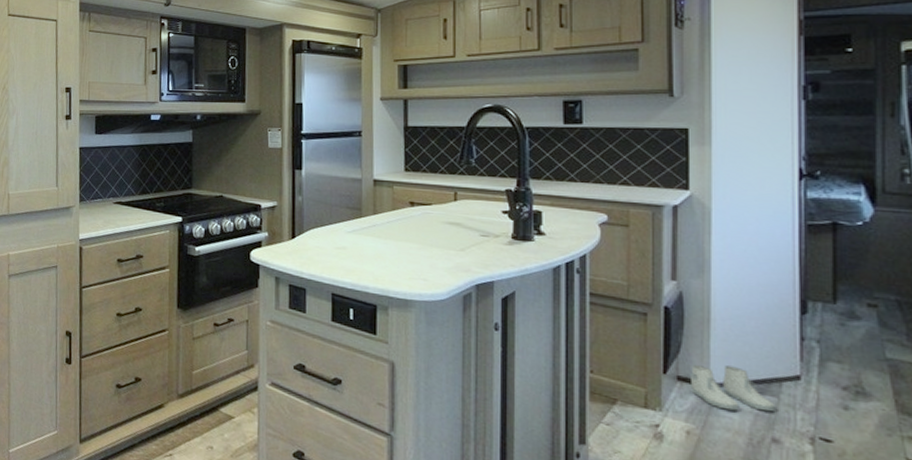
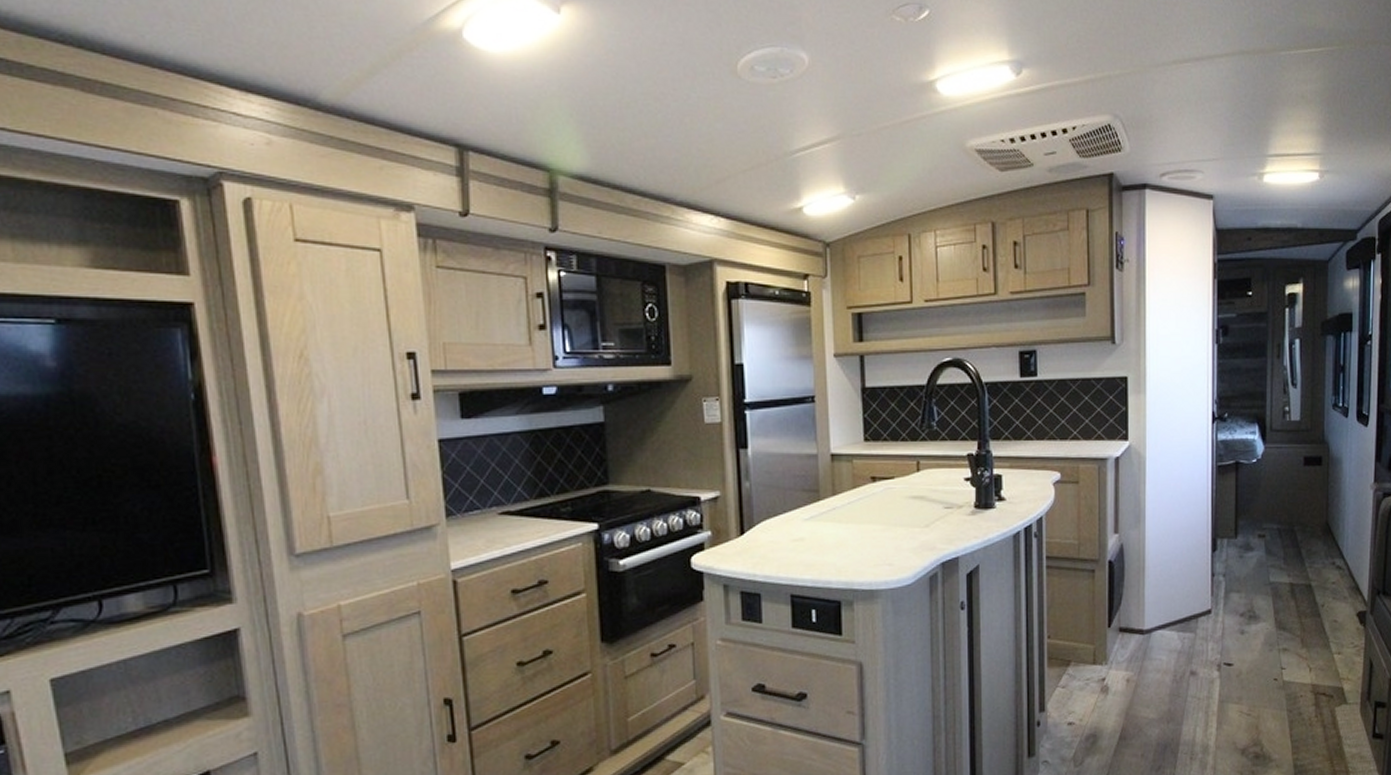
boots: present [691,365,776,412] -> none [1130,610,1194,653]

